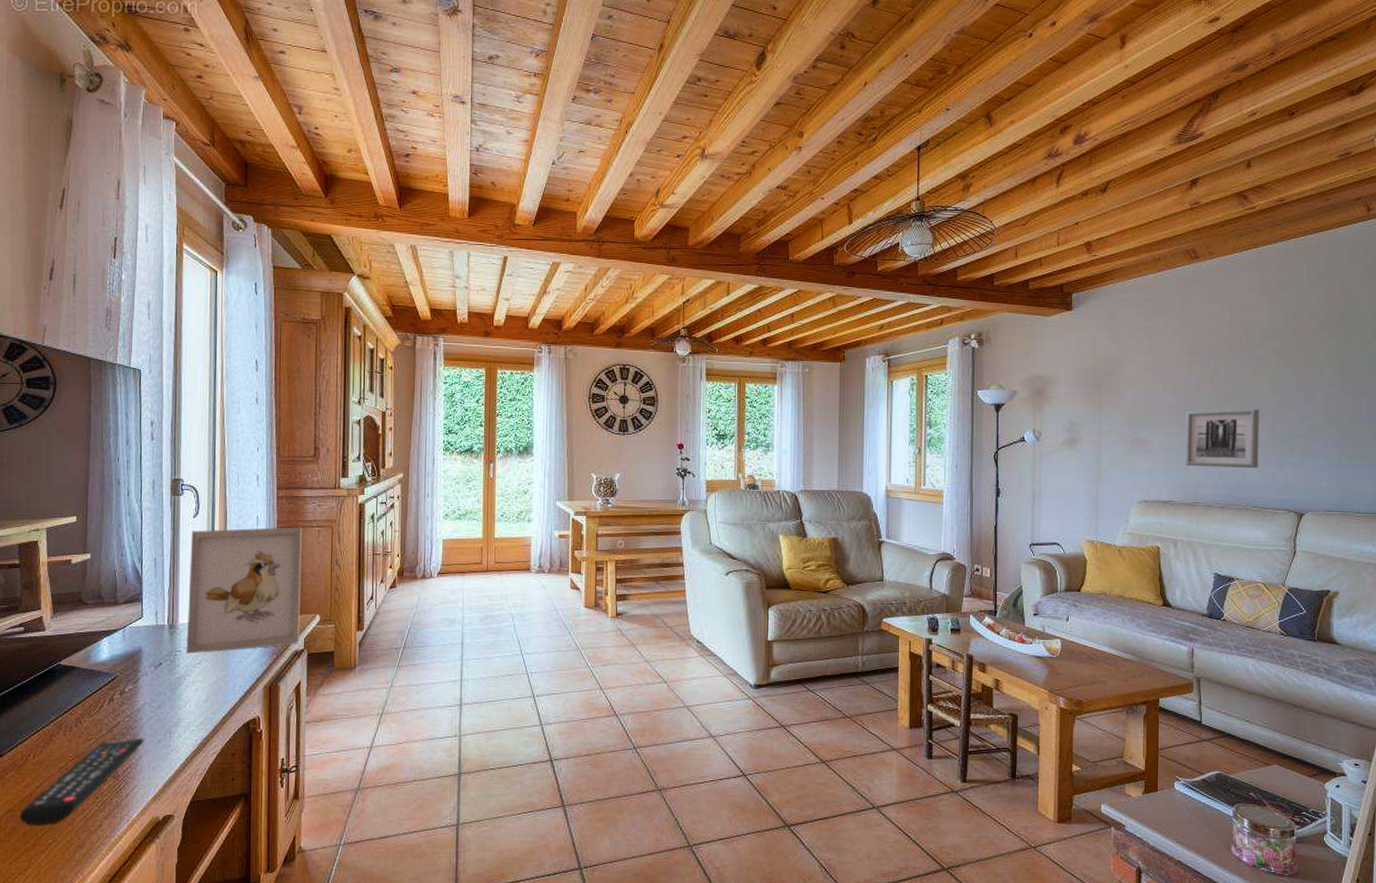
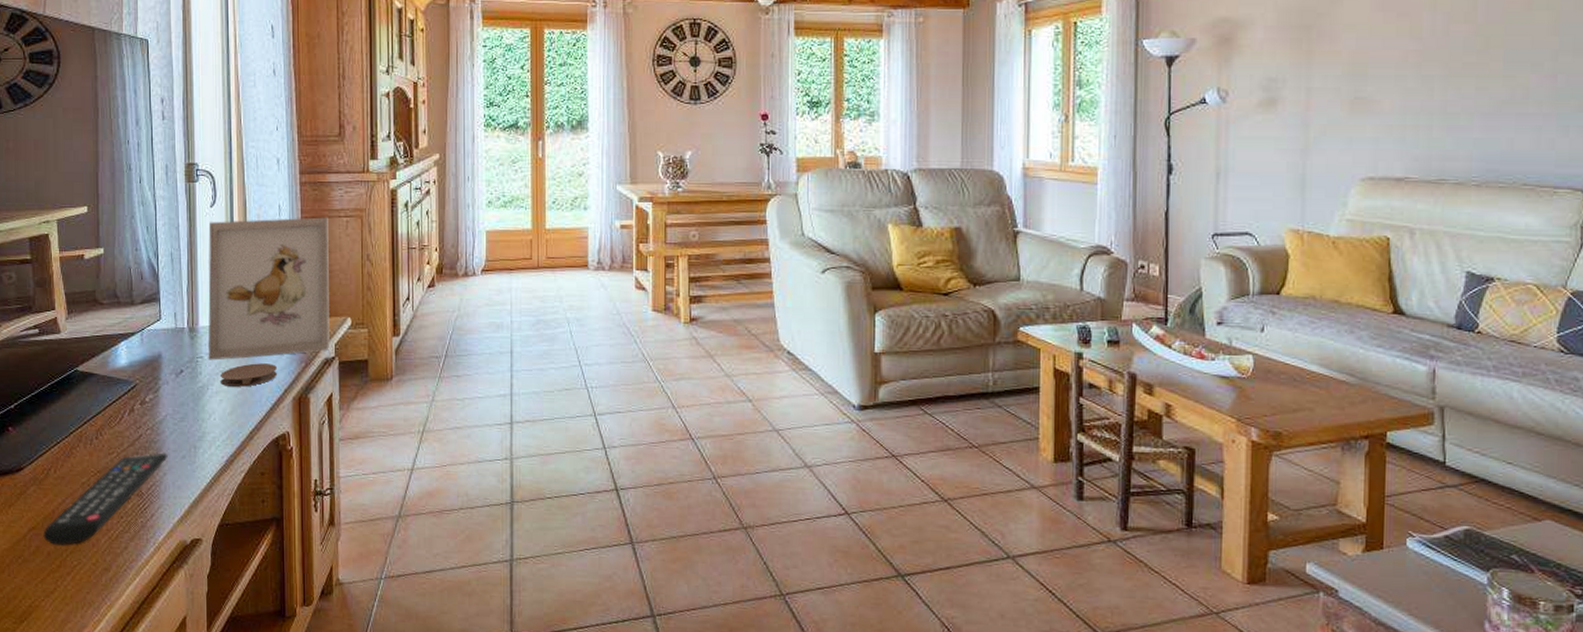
coaster: none [197,656,250,677] -> present [221,363,277,387]
wall art: present [1186,409,1259,469] -> none [1428,55,1534,134]

